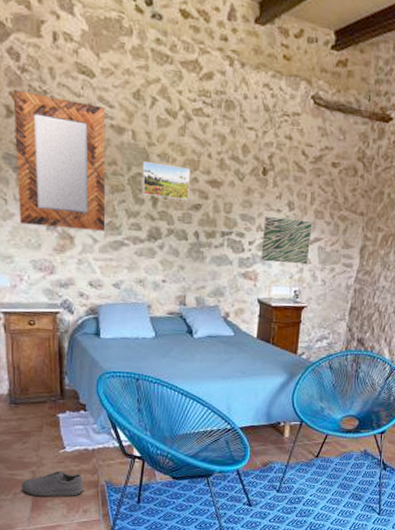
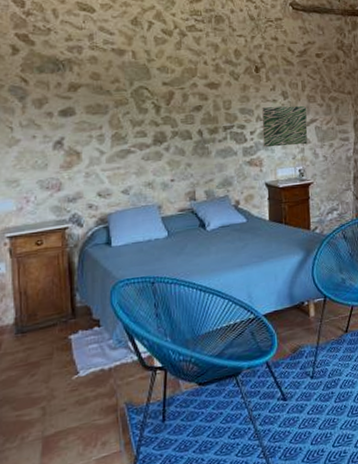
home mirror: present [13,90,106,231] -> none [18,31,112,148]
shoe: present [20,471,83,497] -> none [29,399,100,437]
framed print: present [142,161,190,200] -> none [143,75,190,105]

